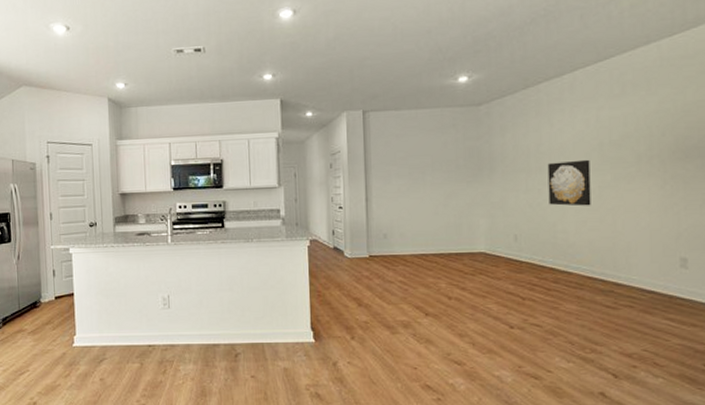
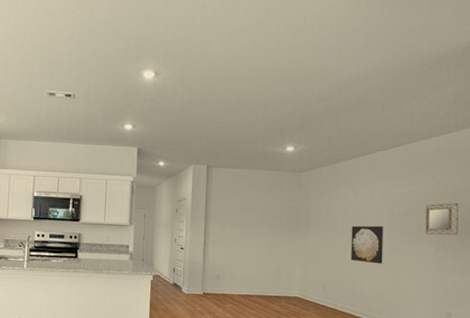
home mirror: none [646,122,693,165] -> present [426,203,459,235]

